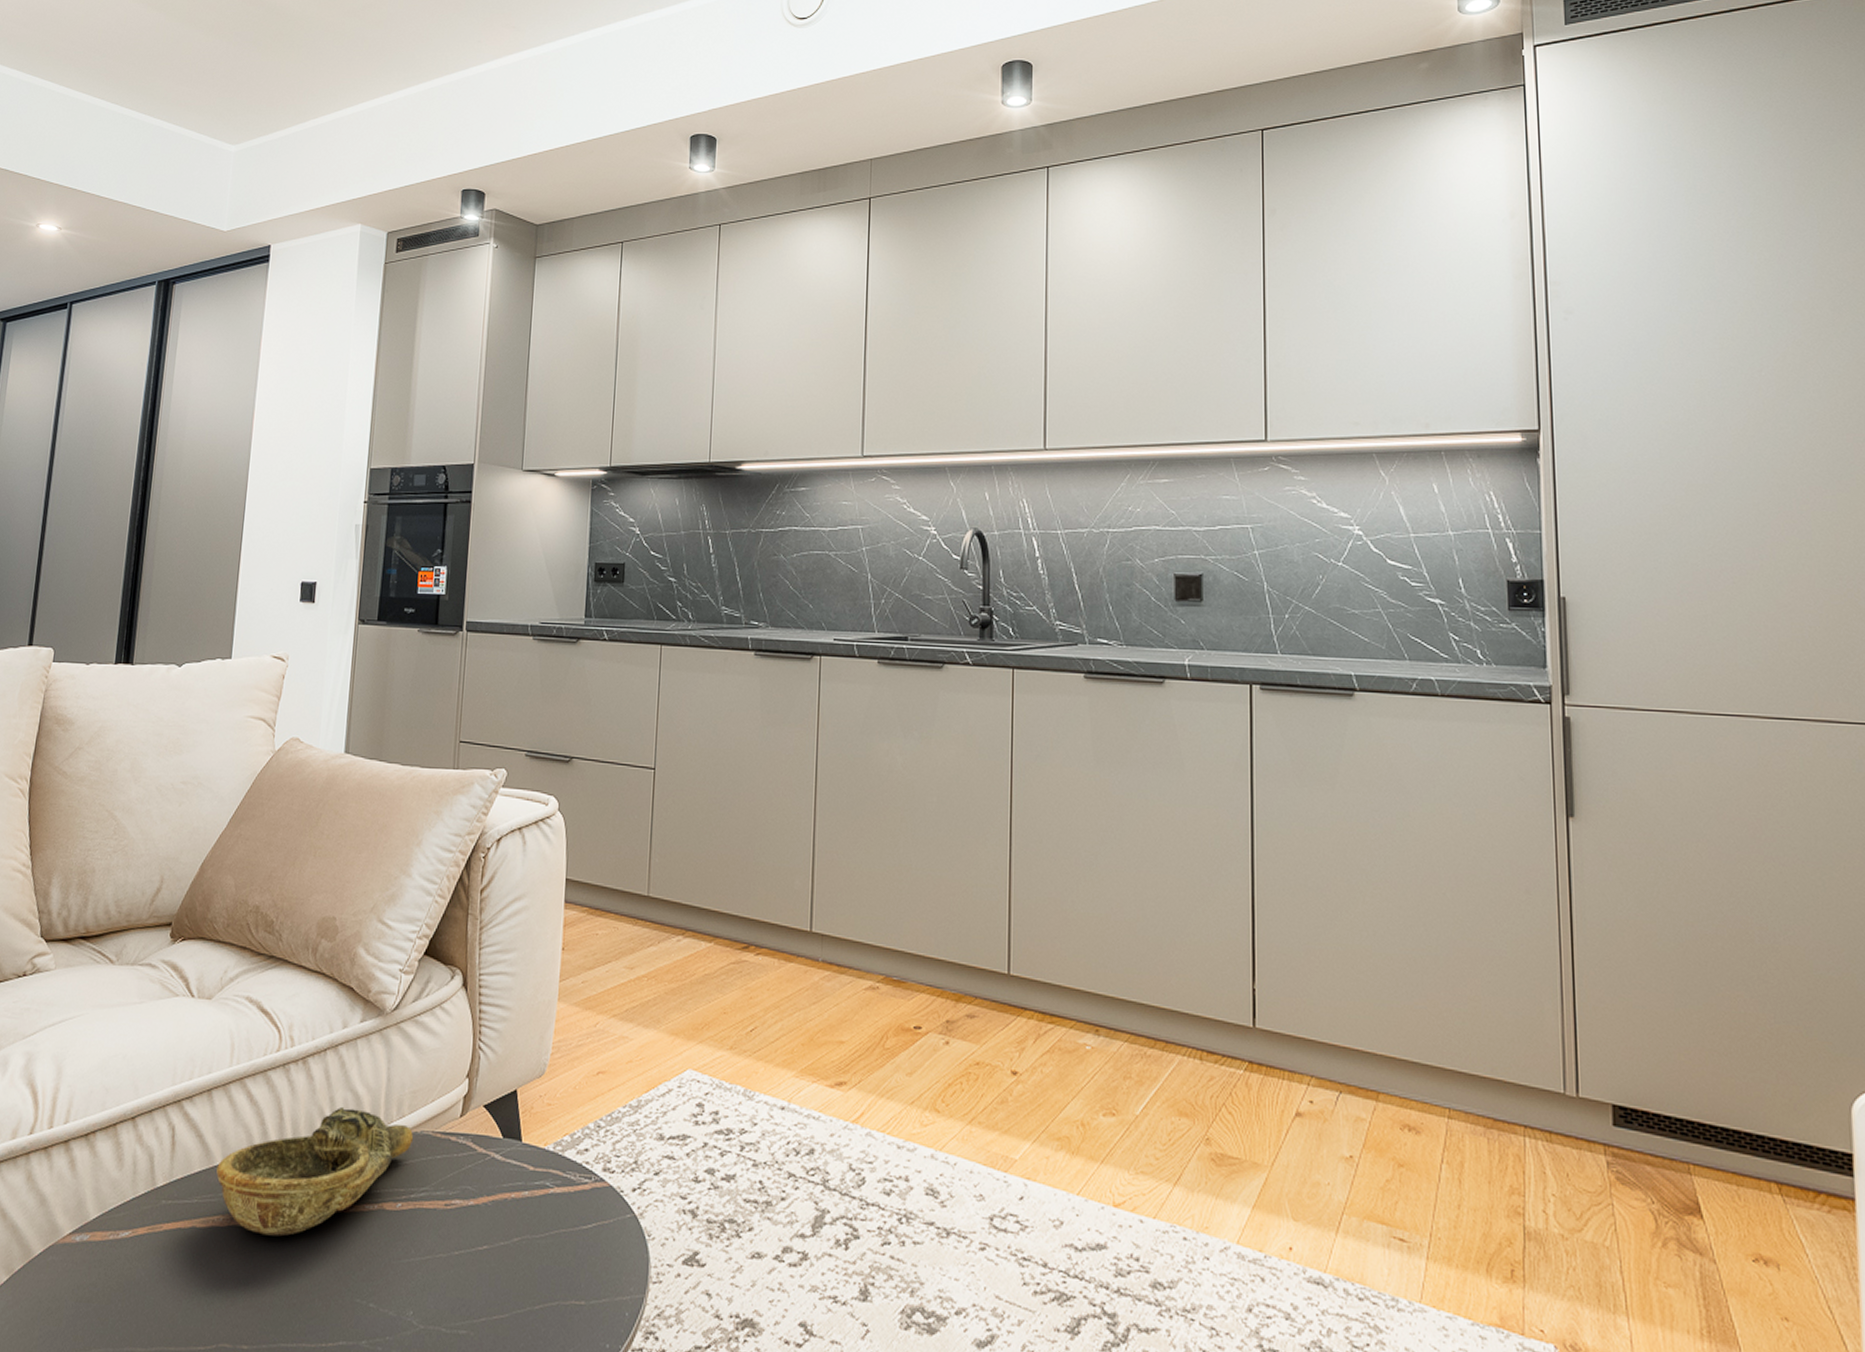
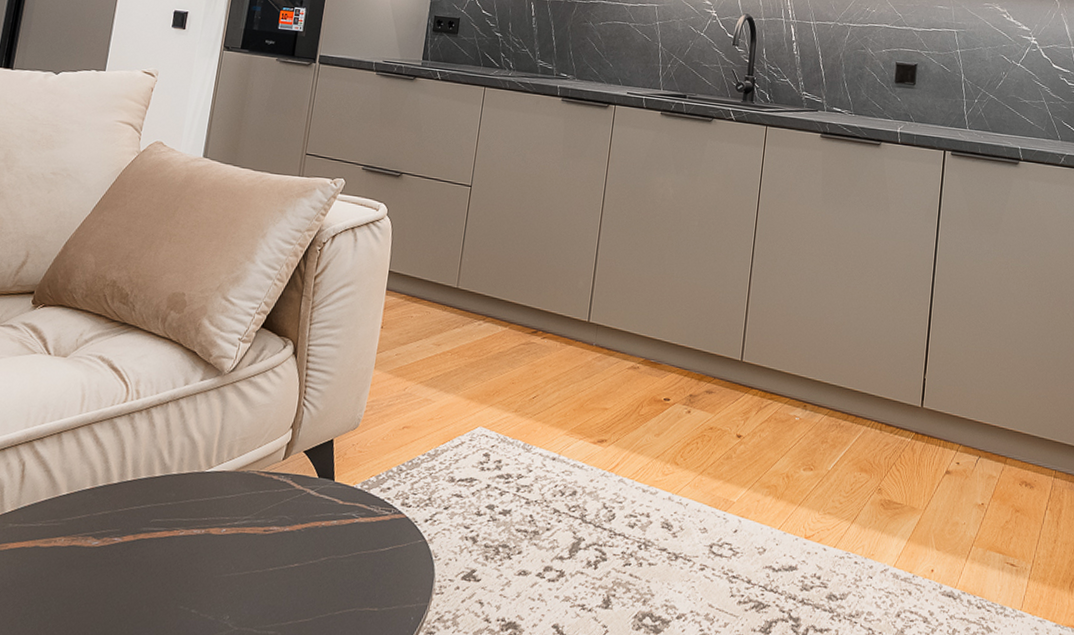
decorative bowl: present [216,1106,413,1237] -> none [61,449,241,555]

